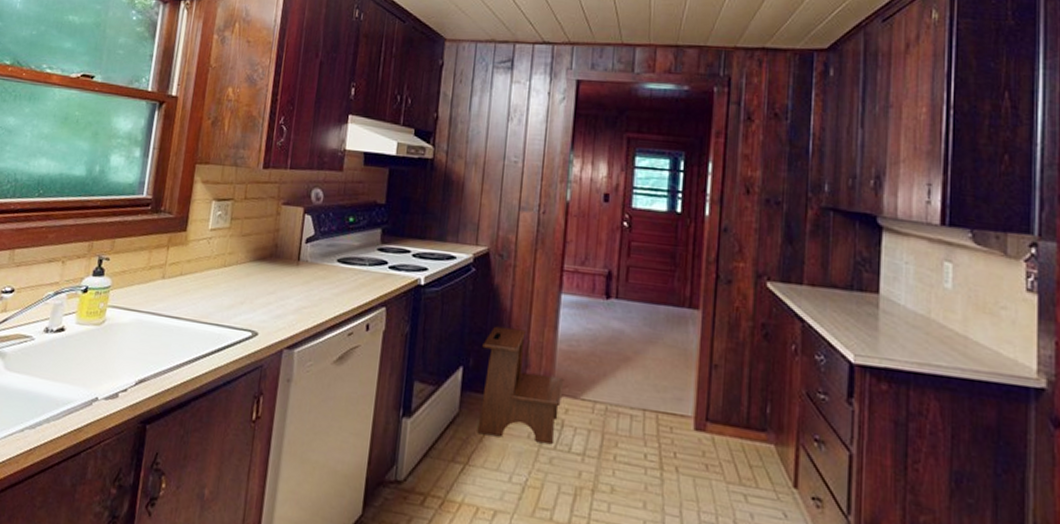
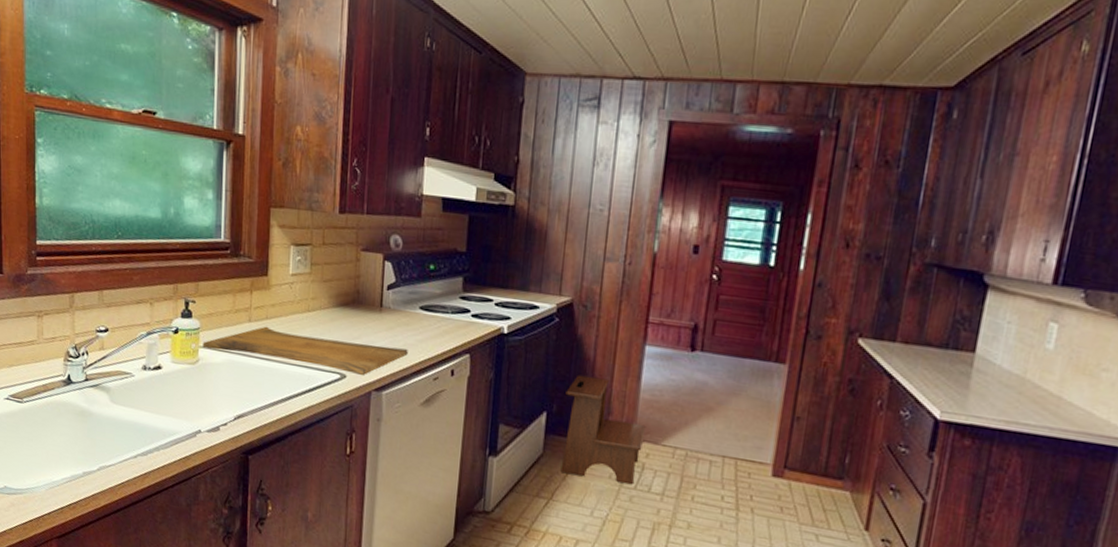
cutting board: none [111,283,323,334] -> present [203,326,408,376]

